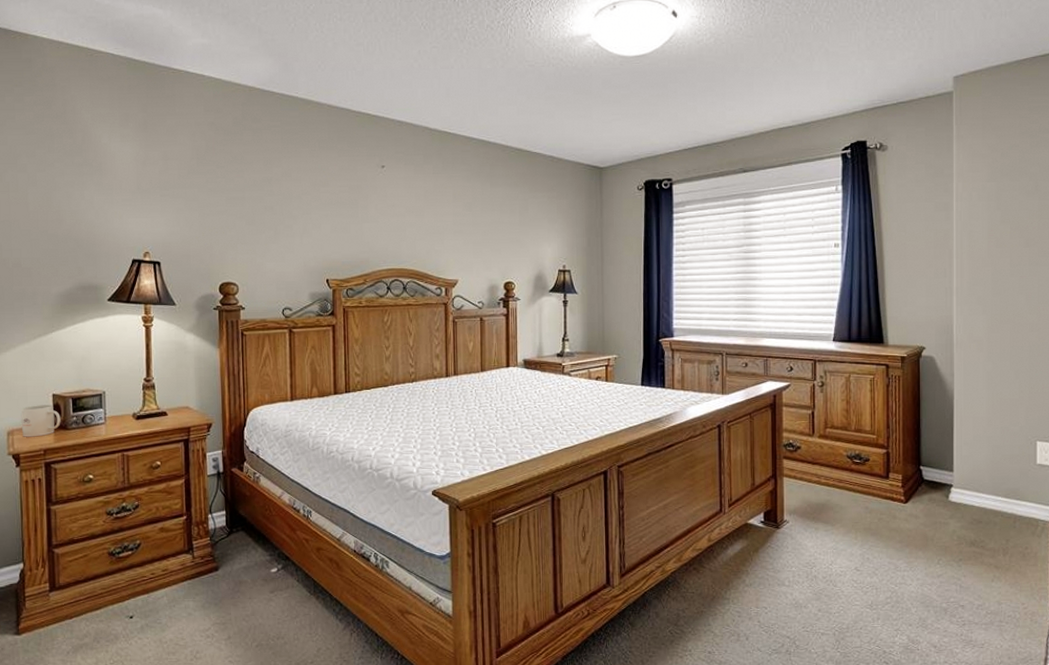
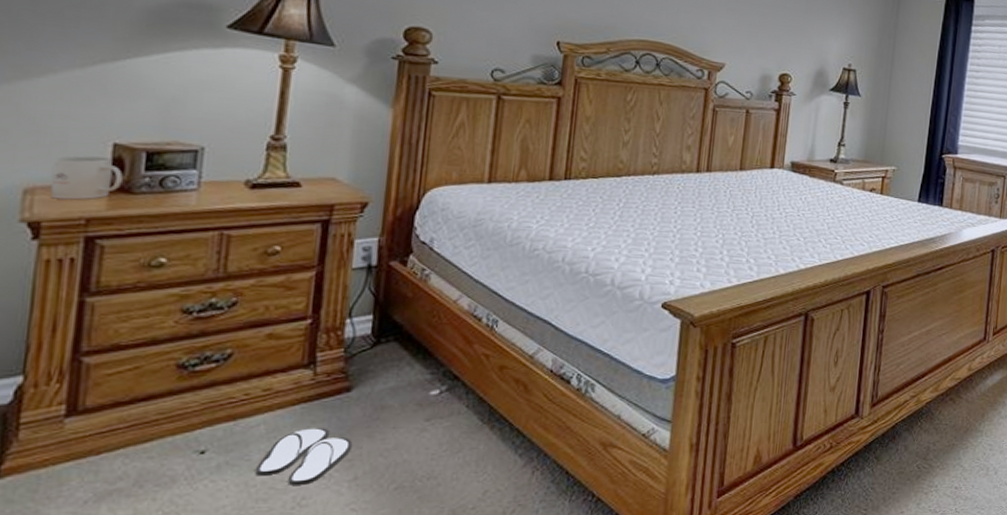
slippers: none [165,599,224,642] -> present [255,428,353,485]

